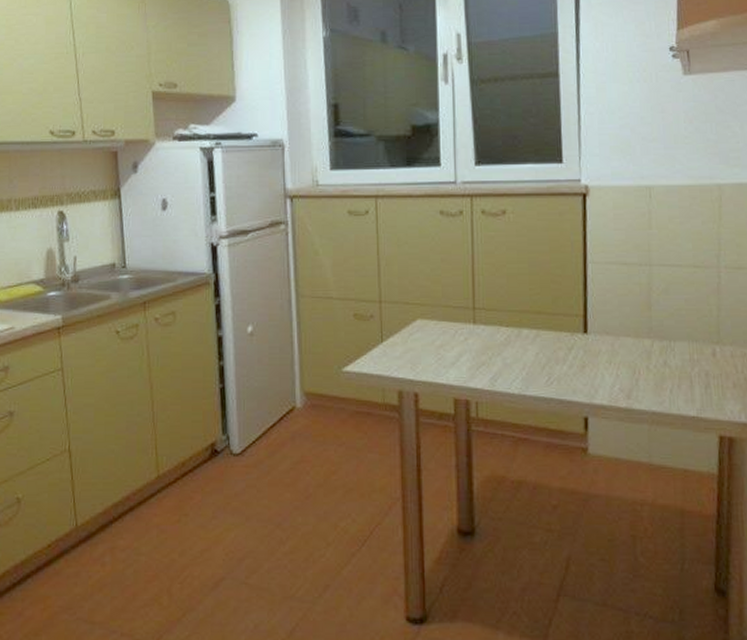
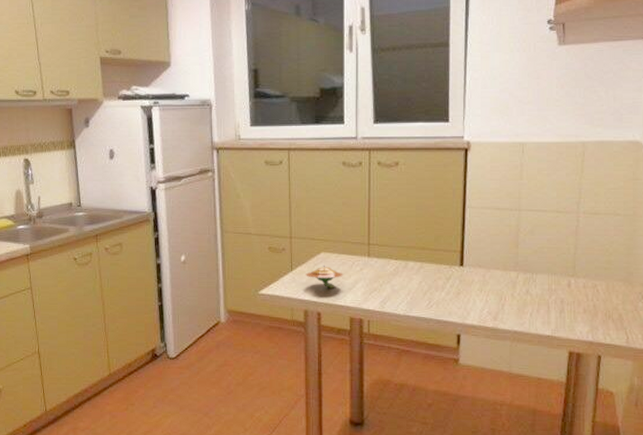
flower: none [399,334,444,363] -> present [306,265,343,288]

